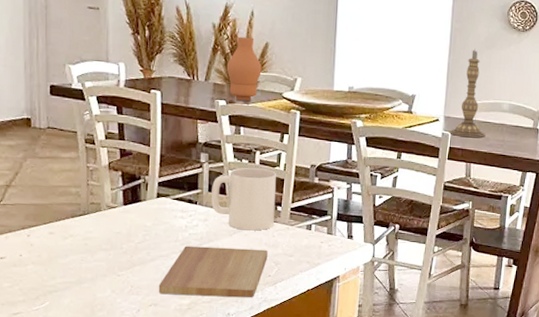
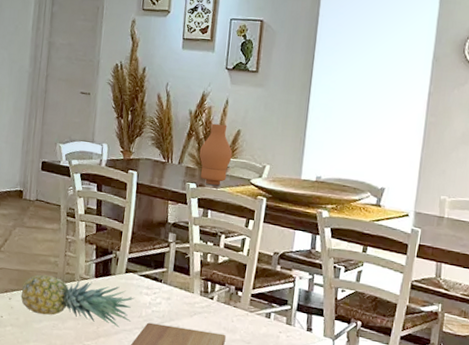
fruit: none [41,207,169,254] -> present [20,274,134,328]
mug: present [210,167,277,231] -> none [175,250,239,314]
candlestick: present [449,48,486,138] -> none [419,143,460,237]

